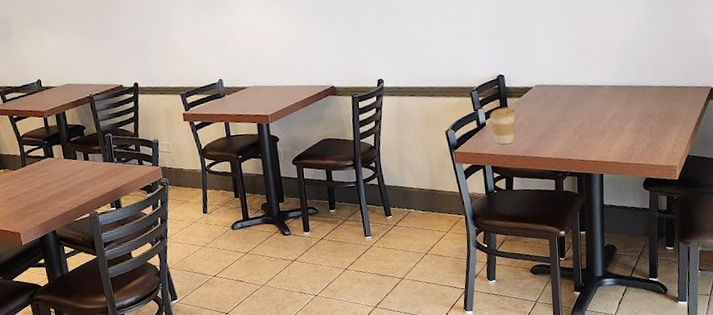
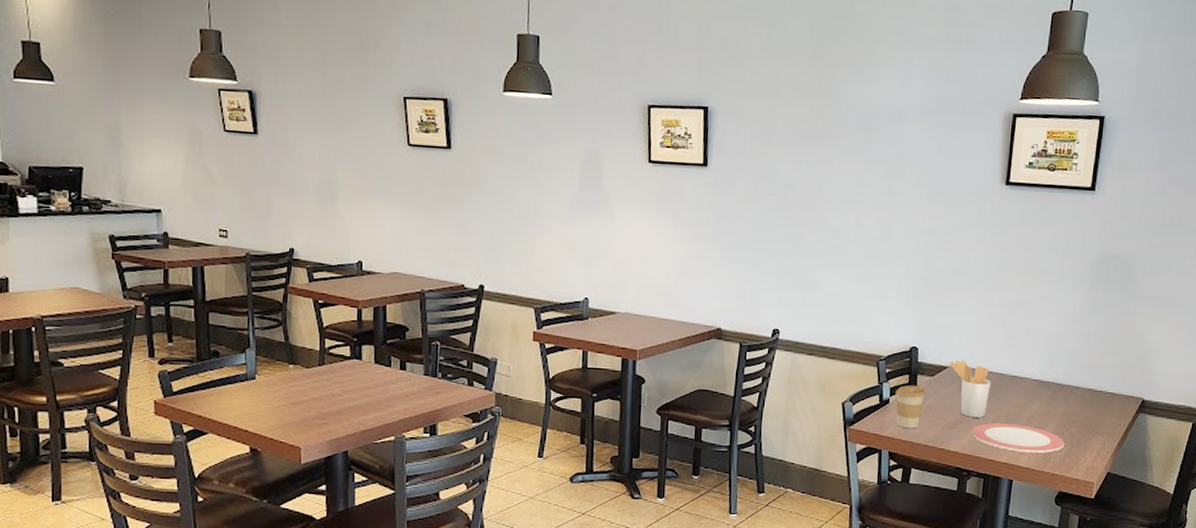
utensil holder: none [533,79,573,127] -> present [949,360,991,418]
plate: none [560,126,646,150] -> present [971,423,1065,453]

